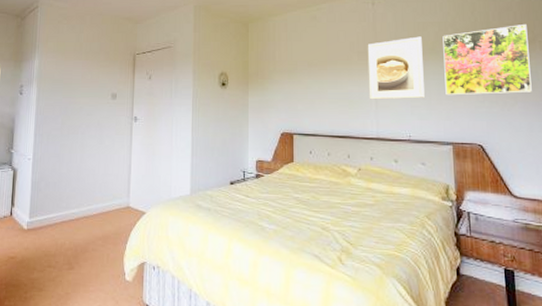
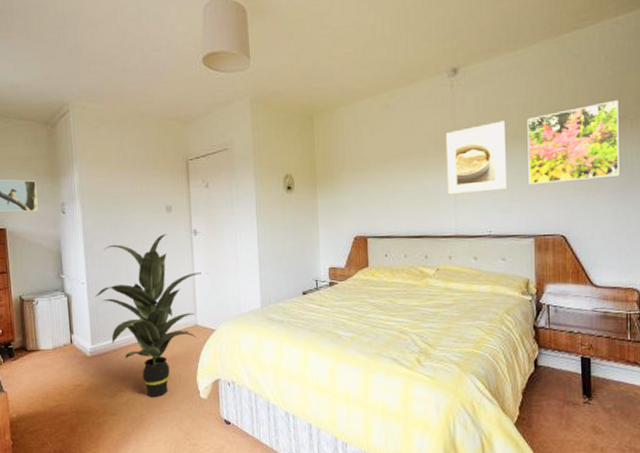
indoor plant: none [38,118,145,277] -> present [94,234,209,398]

